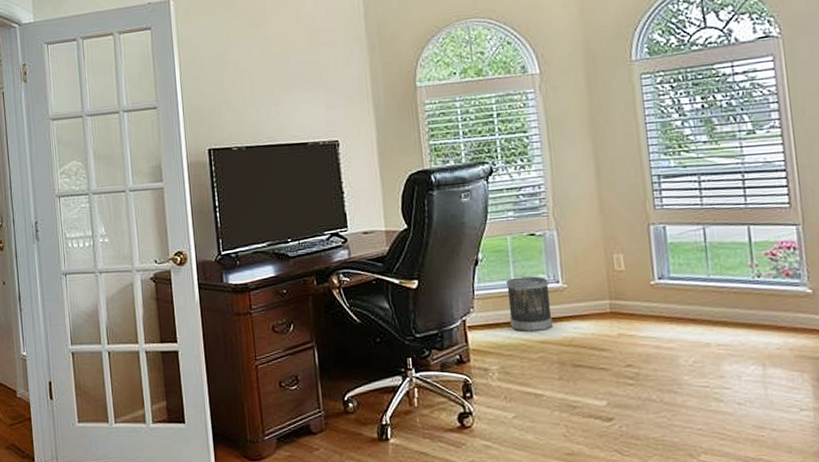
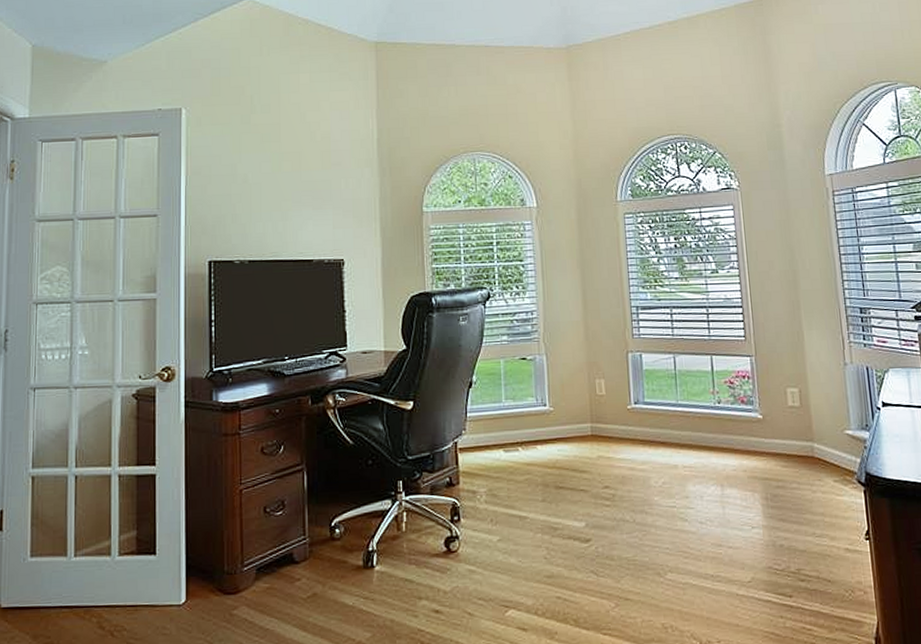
wastebasket: present [506,276,553,333] -> none [498,399,539,455]

